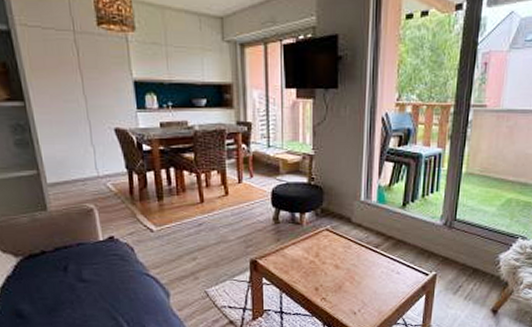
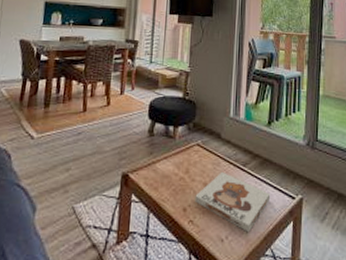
board game: none [326,254,404,306] -> present [195,172,271,233]

